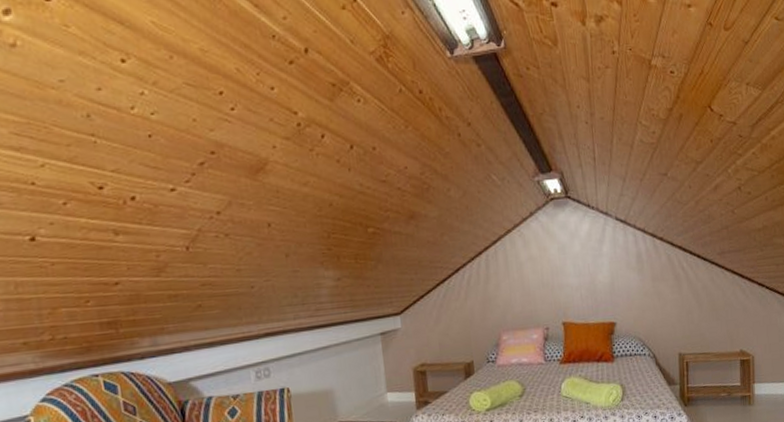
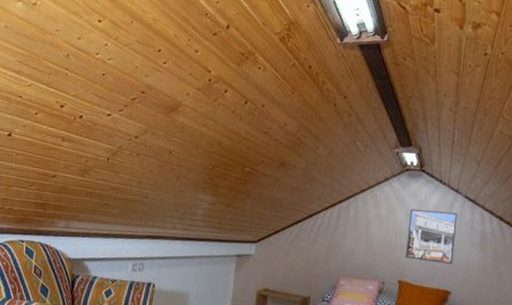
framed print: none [562,237,614,297] -> present [406,208,458,264]

